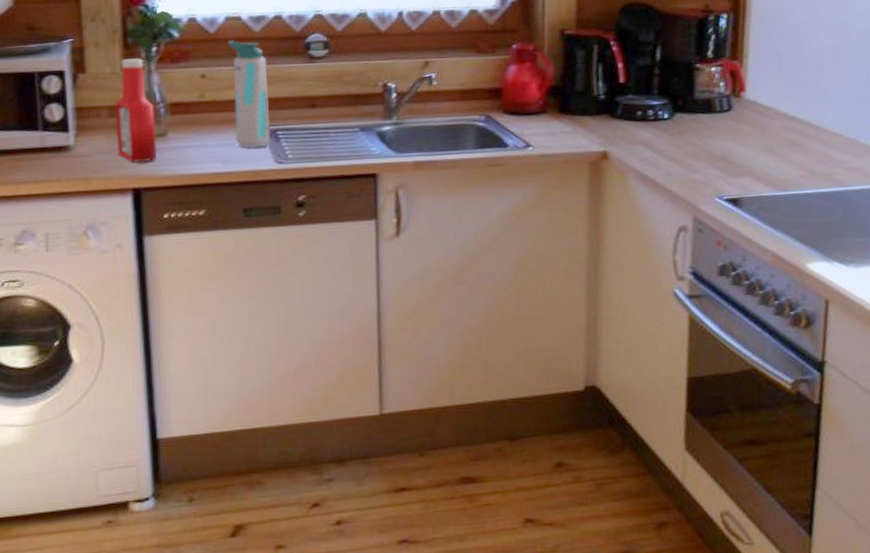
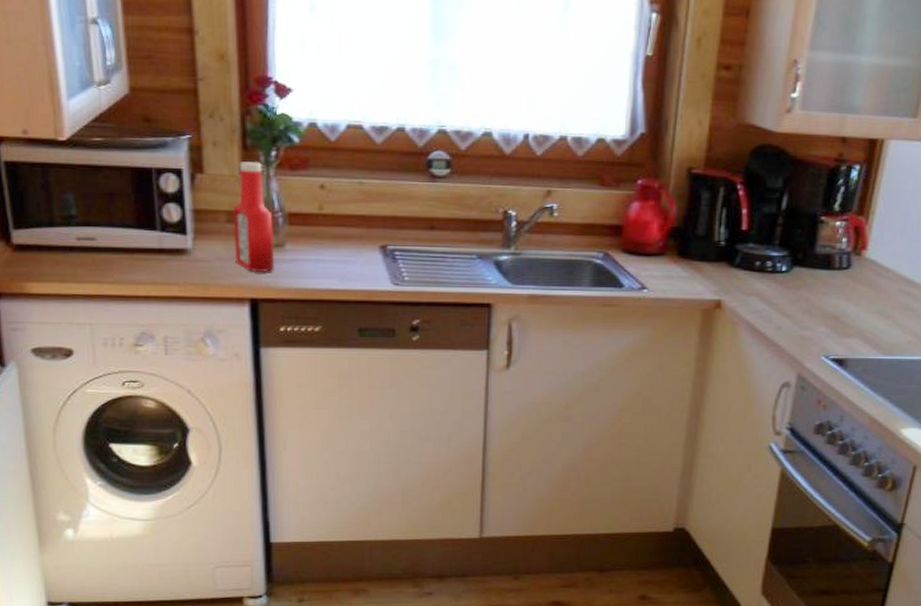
water bottle: present [227,40,270,148] -> none [348,151,388,267]

